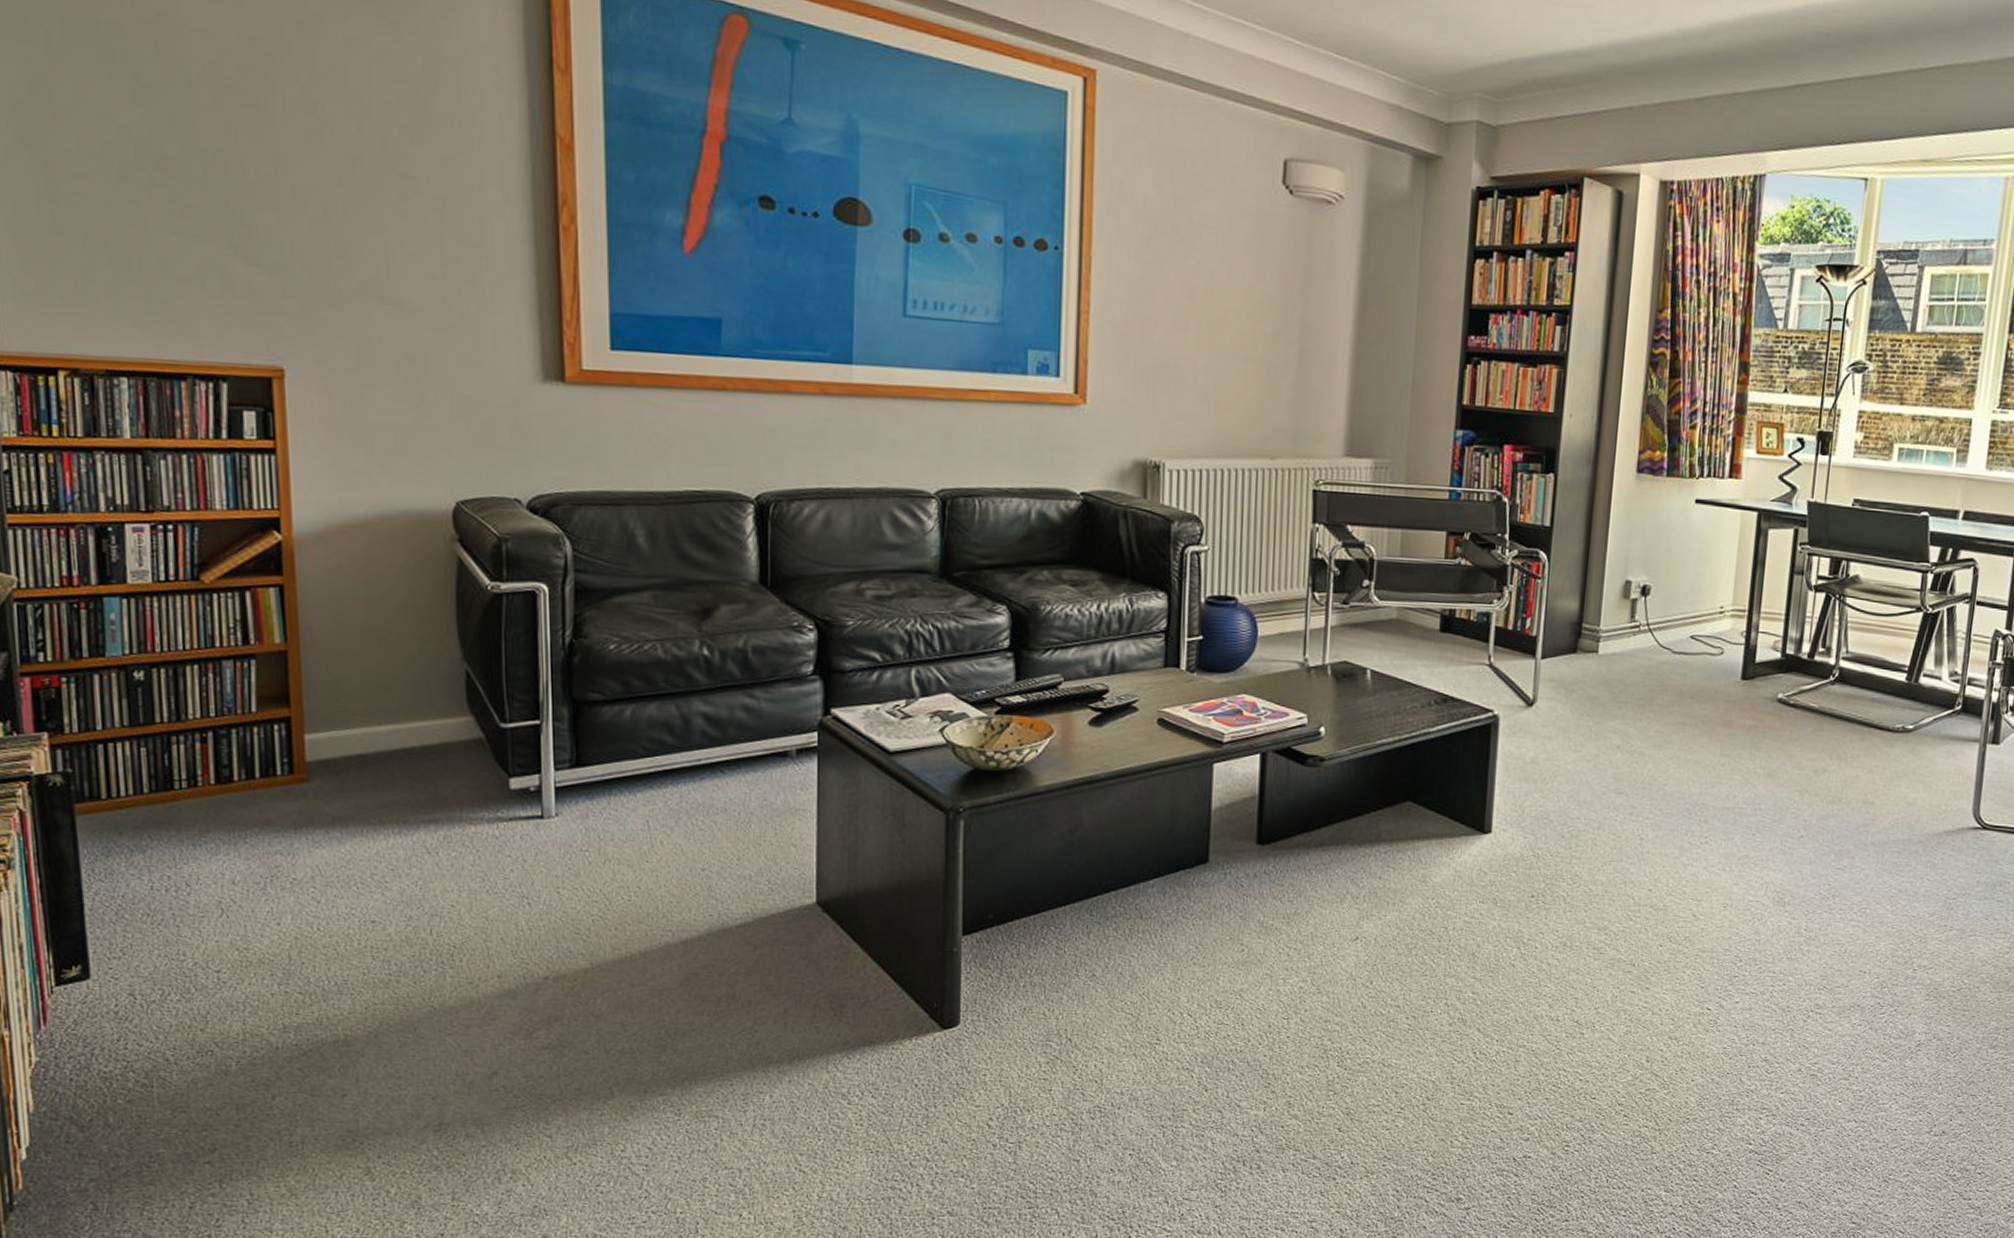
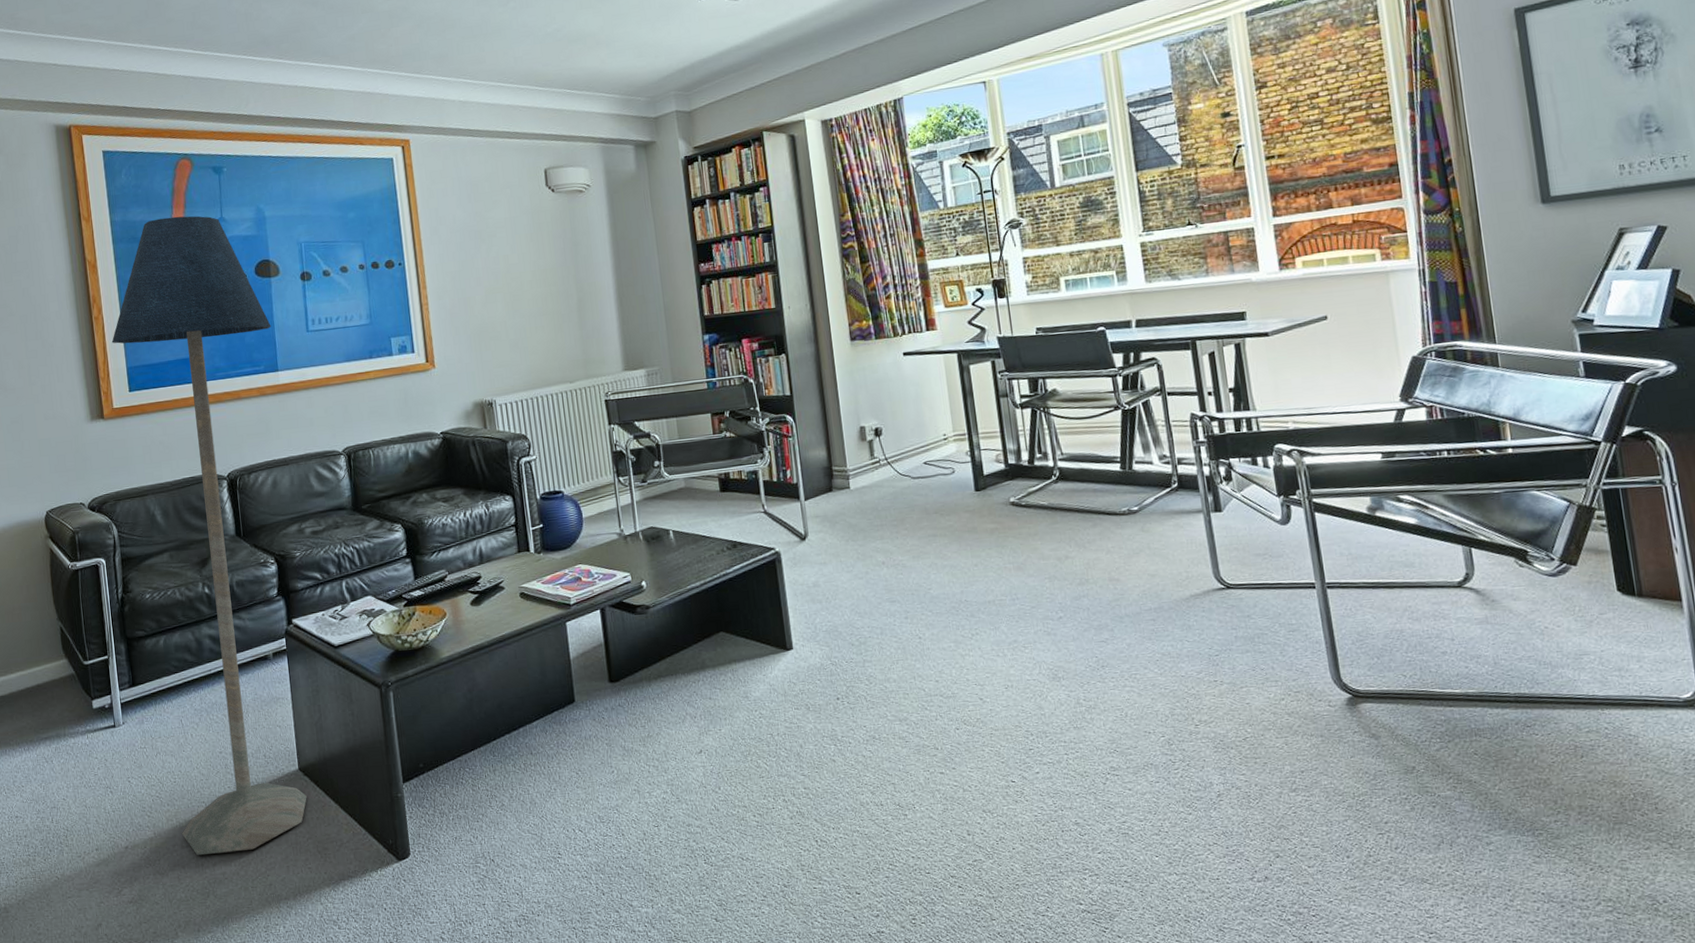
floor lamp: none [588,96,849,999] -> present [111,216,307,856]

